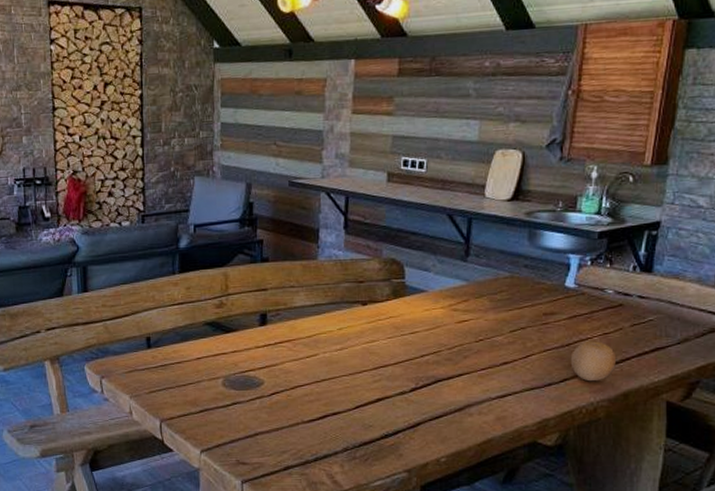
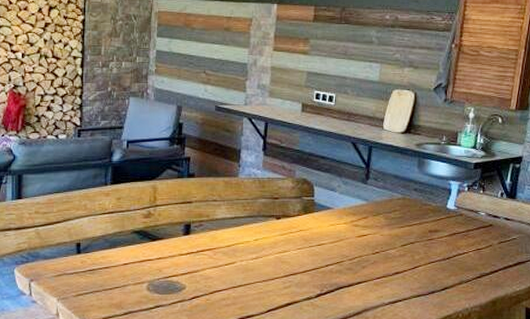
fruit: present [570,341,616,382] -> none [450,256,486,290]

